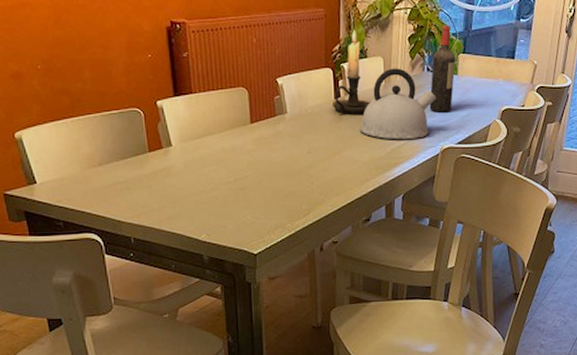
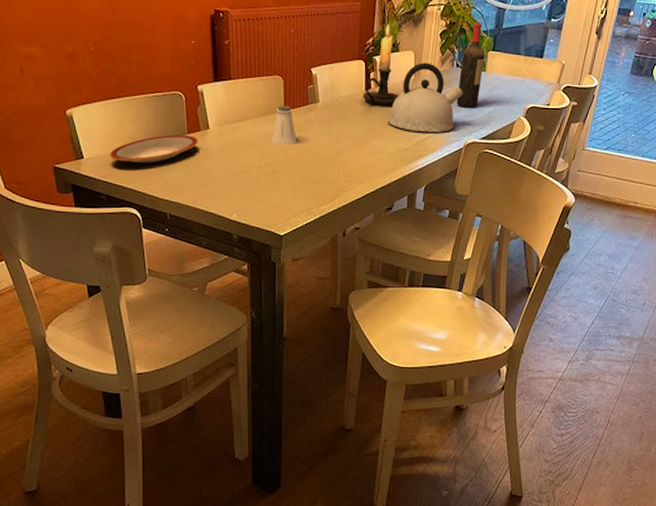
plate: none [65,154,161,186] -> present [110,135,198,164]
saltshaker: none [239,118,266,159] -> present [272,105,296,145]

